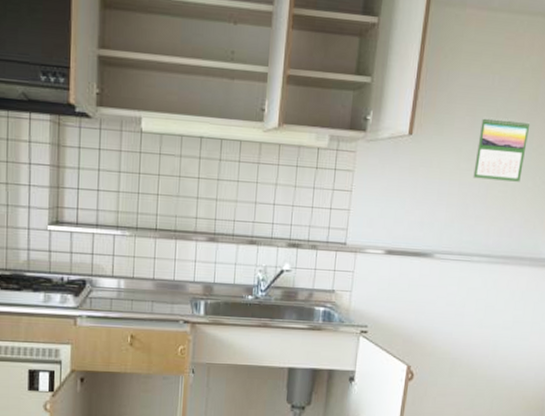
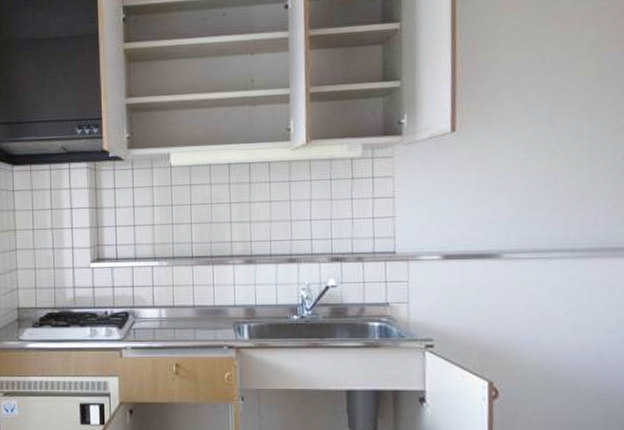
calendar: present [473,117,530,182] -> none [536,98,599,168]

